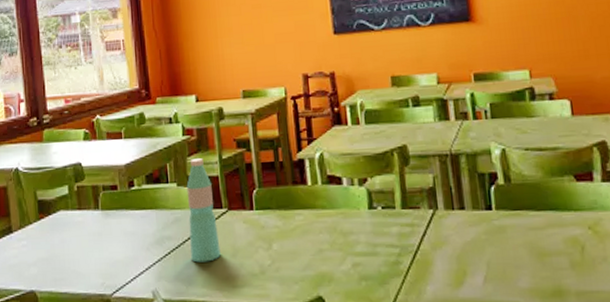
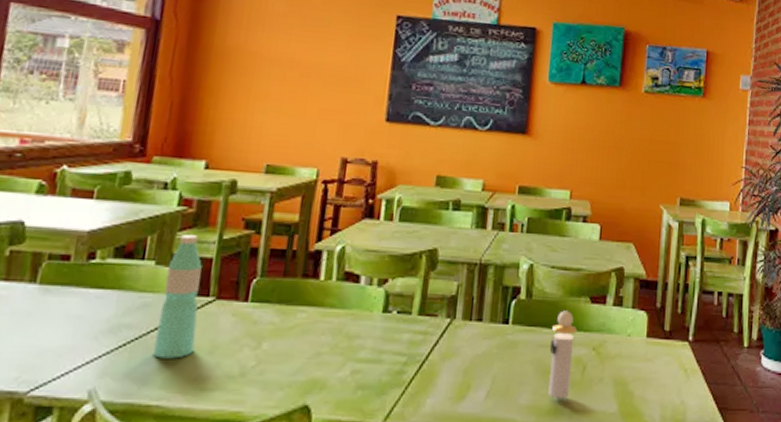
perfume bottle: none [539,191,572,281] -> present [548,310,577,399]

